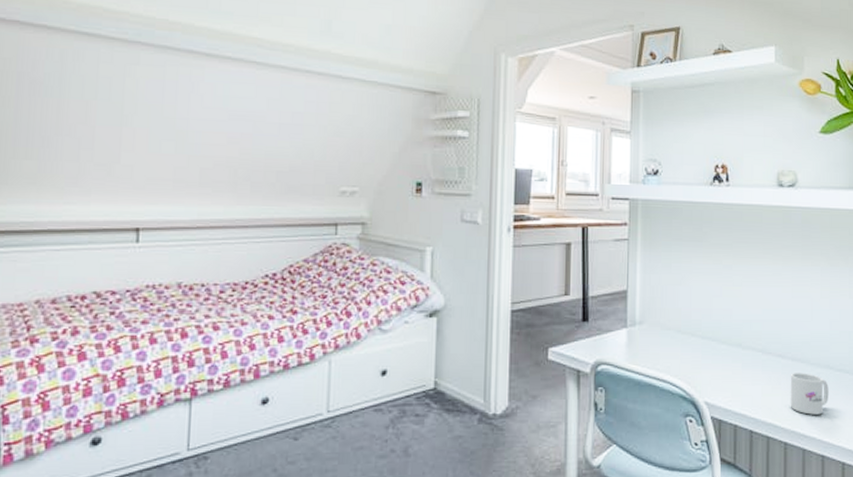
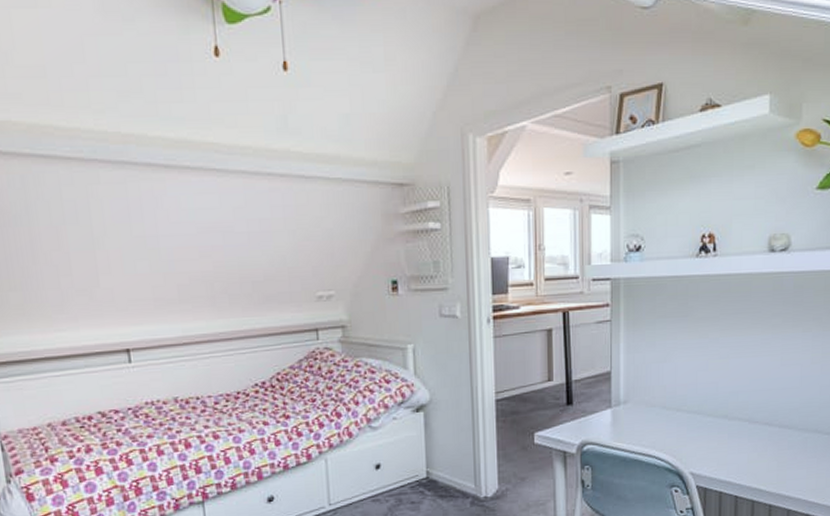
mug: present [790,373,829,415] -> none [776,438,816,478]

